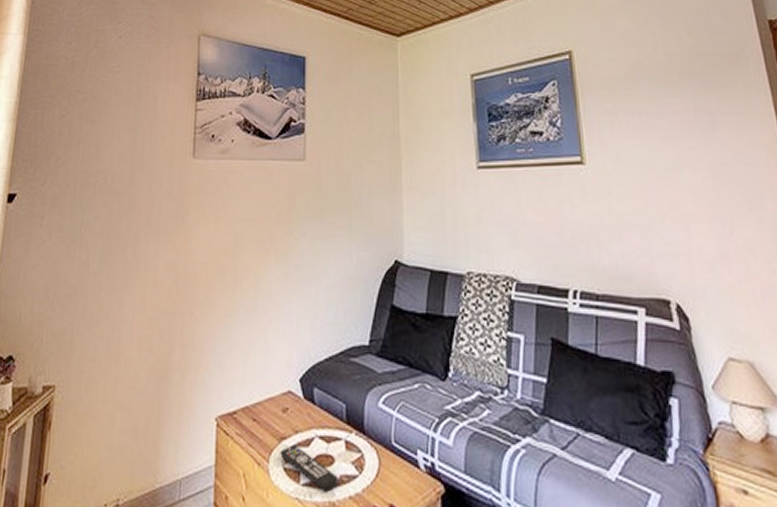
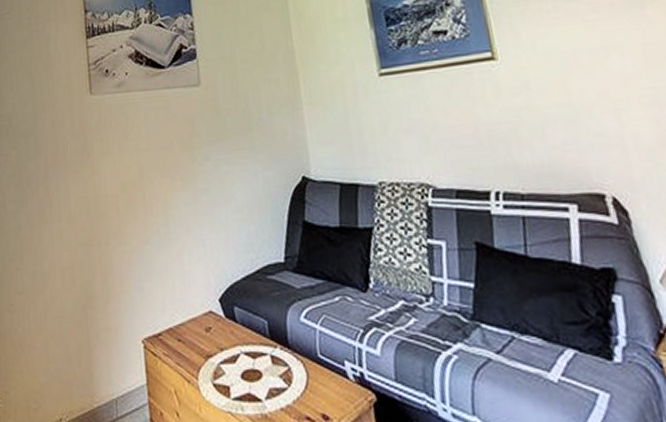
remote control: present [280,444,338,493] -> none [208,362,268,405]

